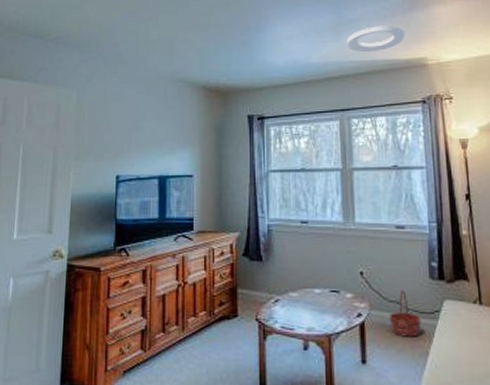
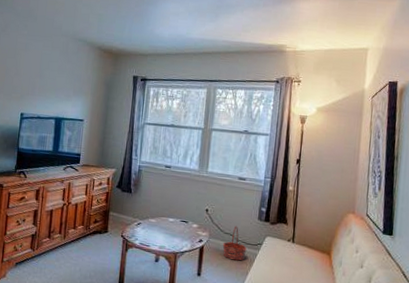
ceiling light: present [347,26,405,53] -> none [222,13,272,35]

